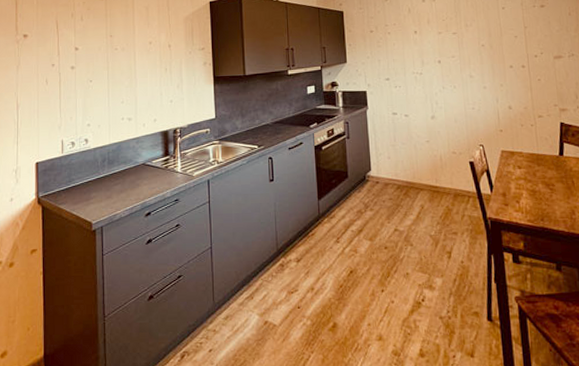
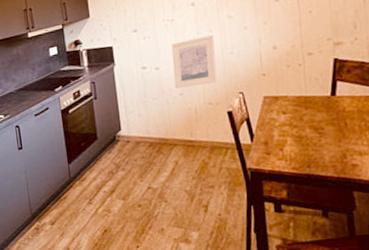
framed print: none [420,91,460,136] -> present [171,35,217,89]

